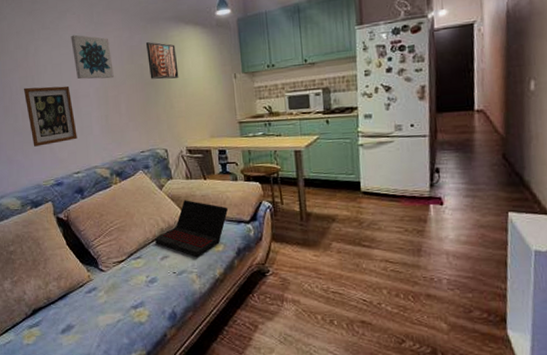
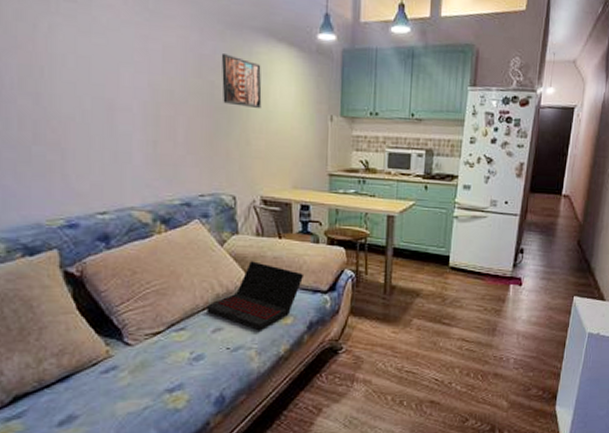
picture frame: present [24,86,77,147] -> none [25,81,108,170]
wall art: present [70,34,114,80] -> none [110,19,172,93]

